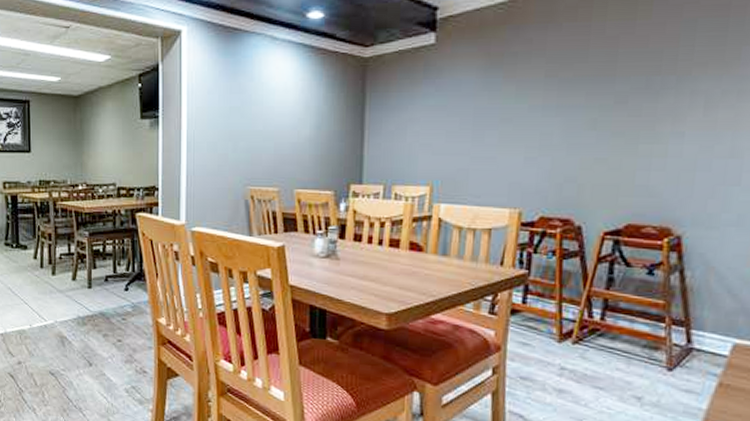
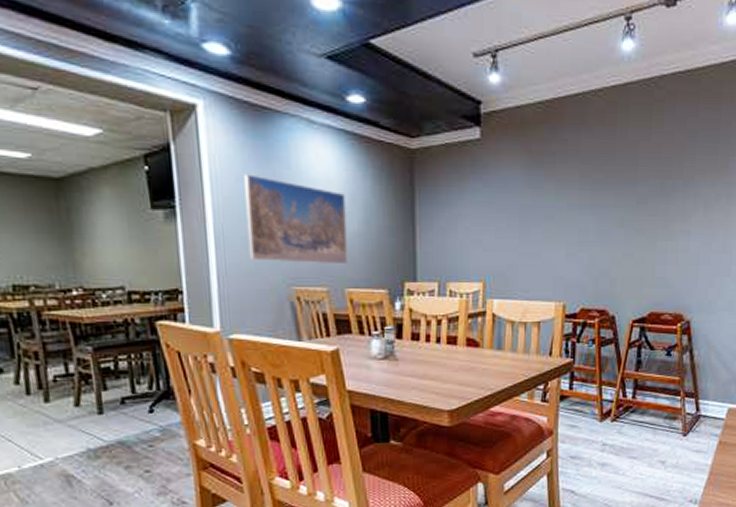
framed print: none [213,87,300,167] -> present [243,174,348,265]

